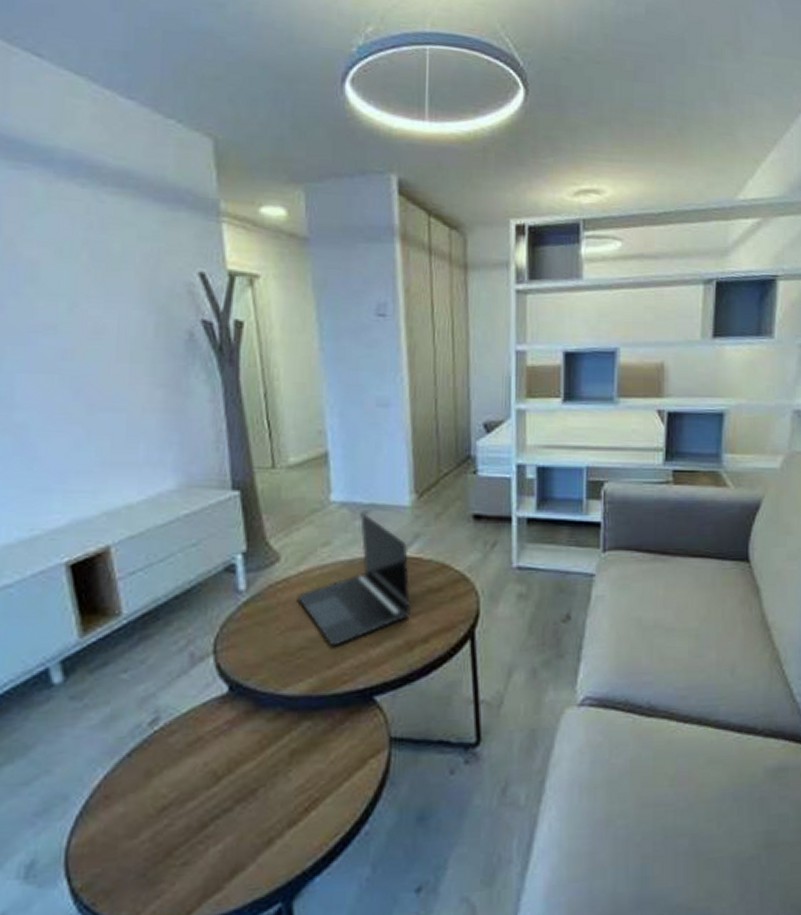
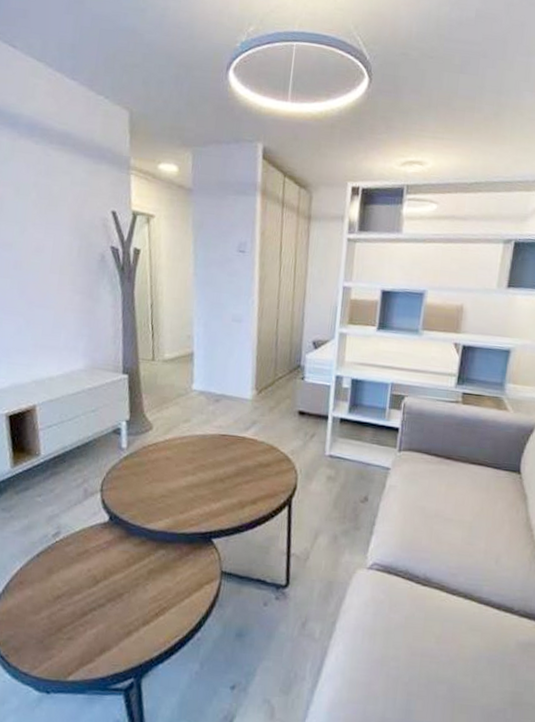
laptop: present [297,512,412,647] -> none [162,400,247,498]

